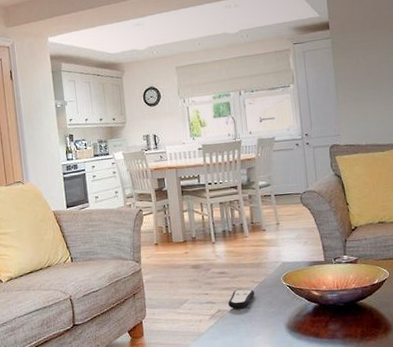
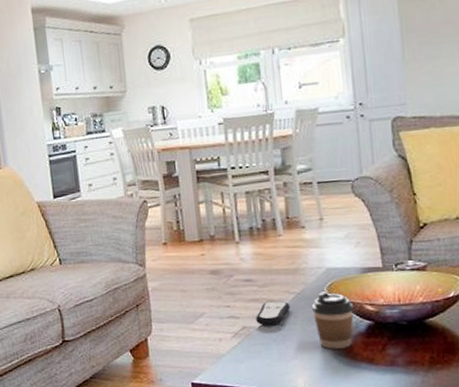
coffee cup: none [272,281,304,327] -> present [312,292,354,349]

